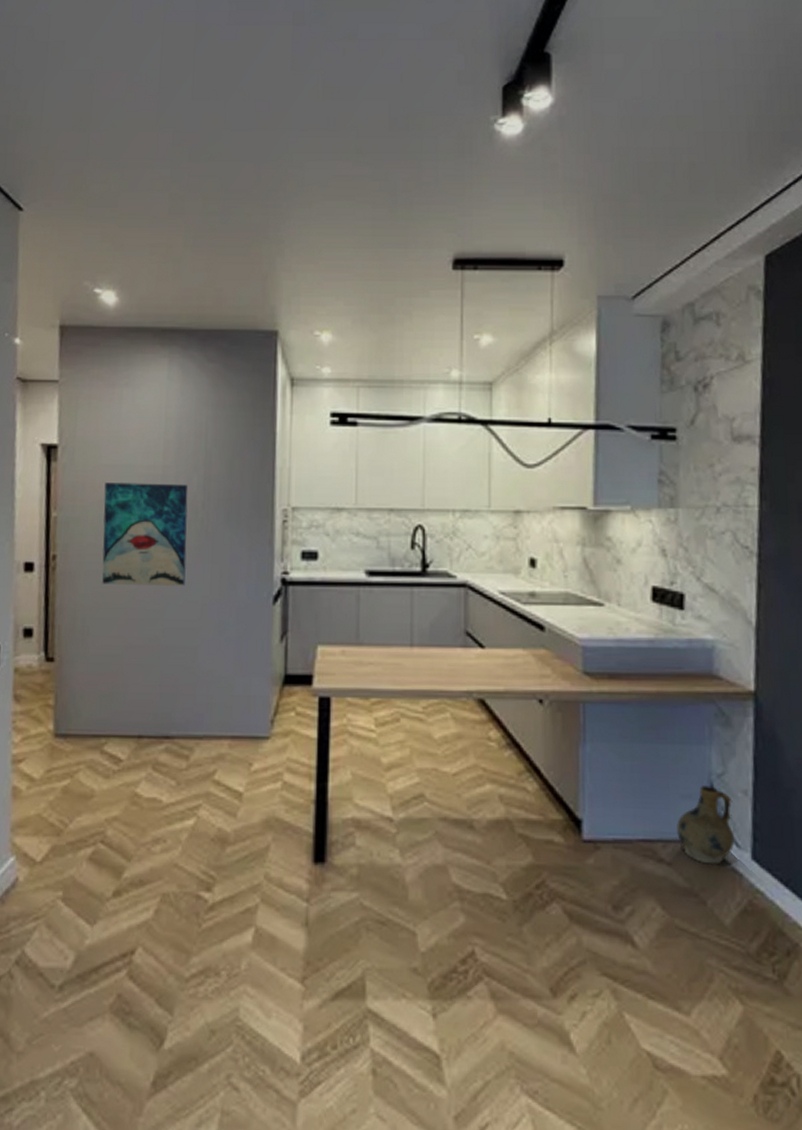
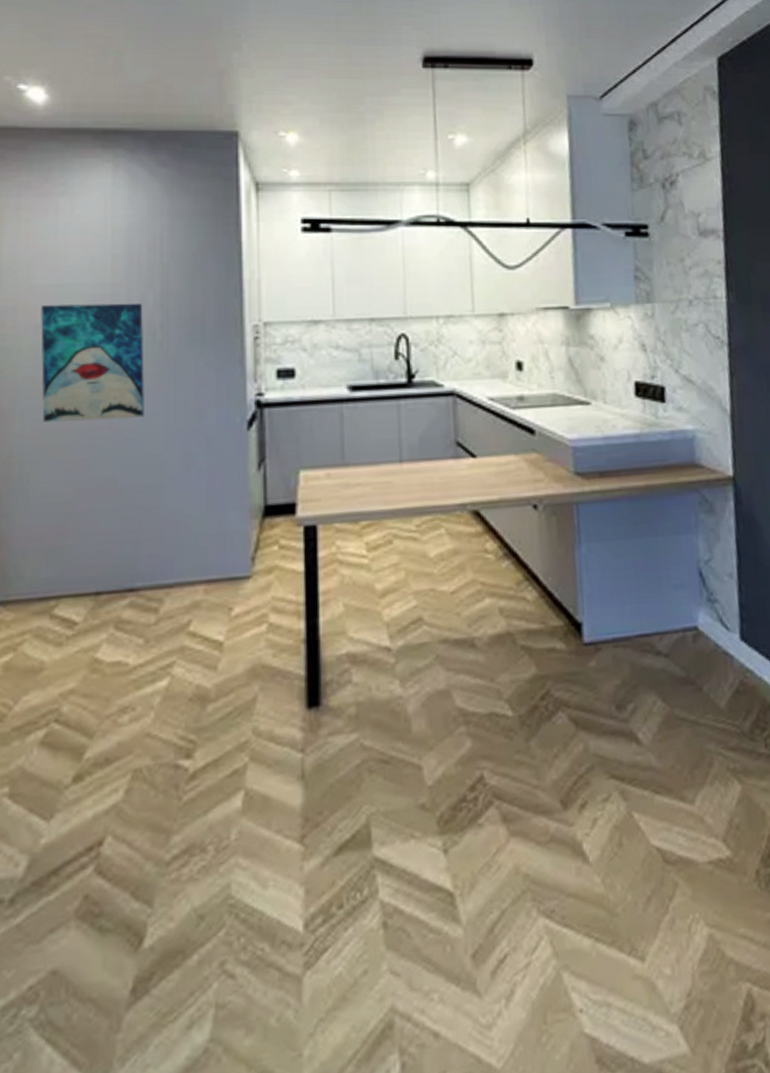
ceramic jug: present [677,784,735,865] -> none [671,572,724,651]

